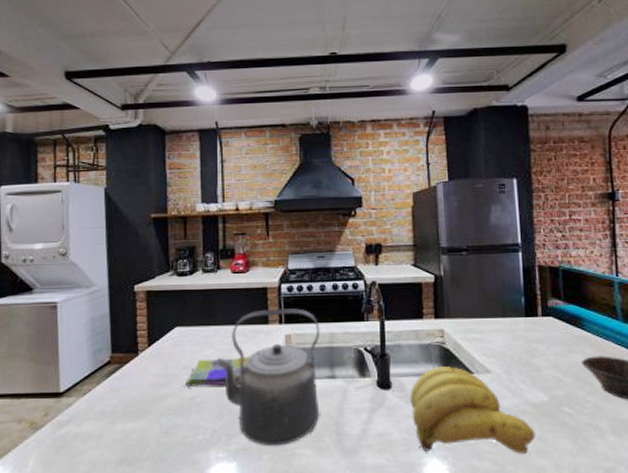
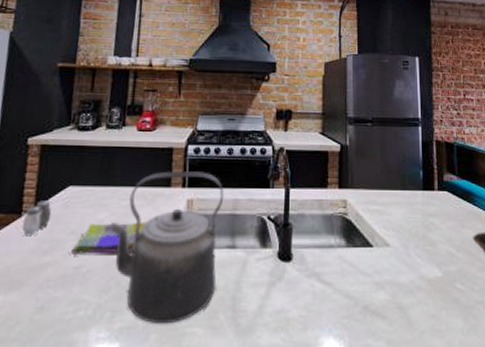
salt and pepper shaker: none [140,340,164,372] -> present [22,200,52,237]
banana bunch: present [409,366,536,454] -> none [309,238,430,333]

